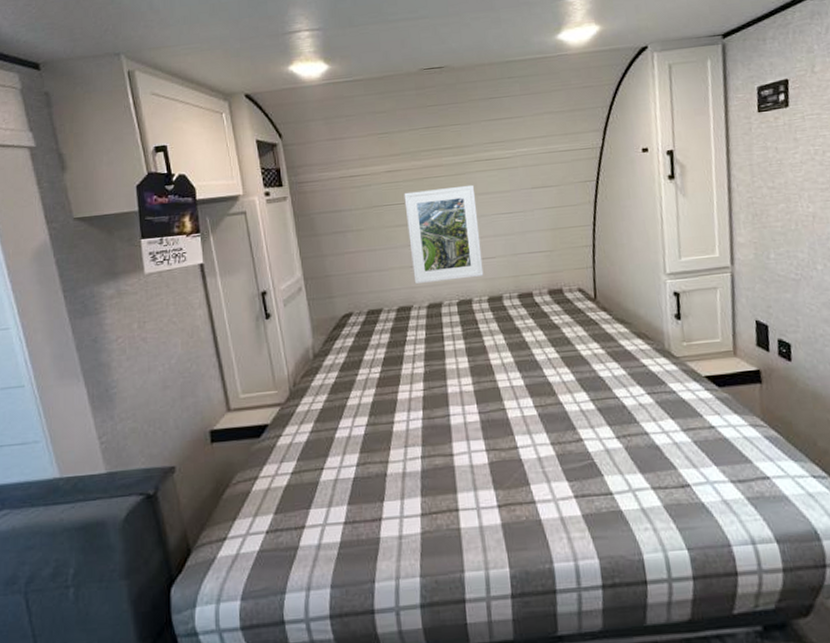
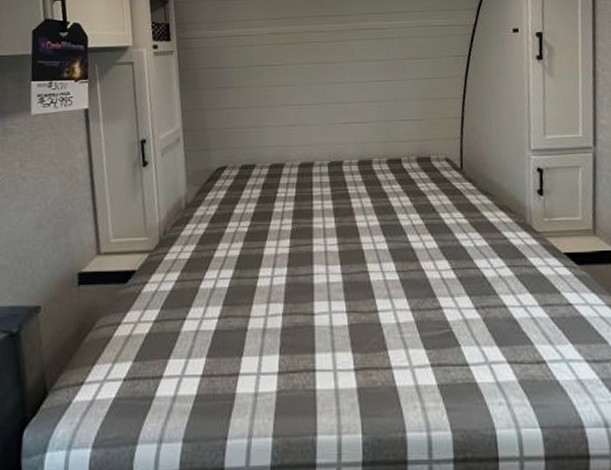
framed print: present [404,184,484,284] -> none [284,51,356,142]

